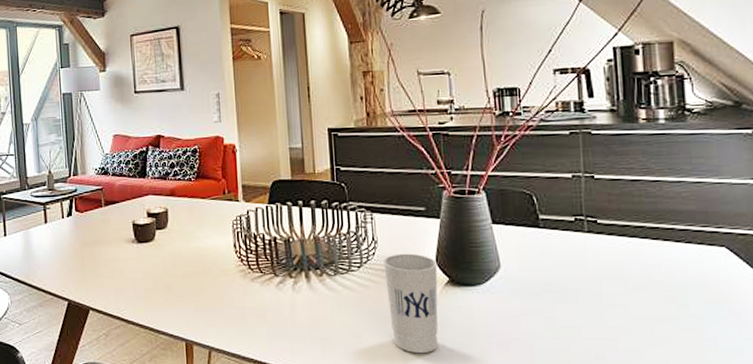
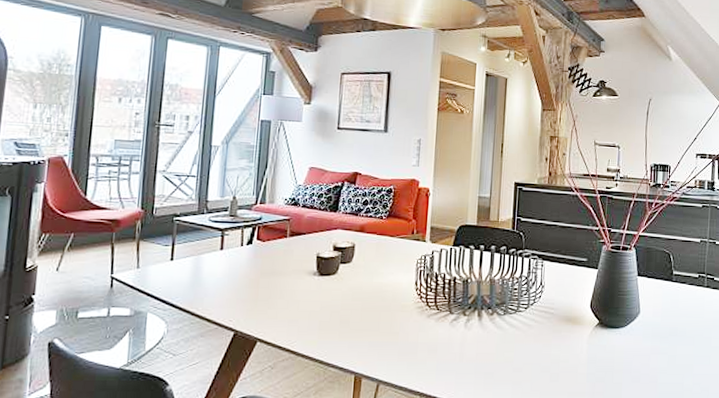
cup: present [383,253,438,354] -> none [547,298,592,387]

